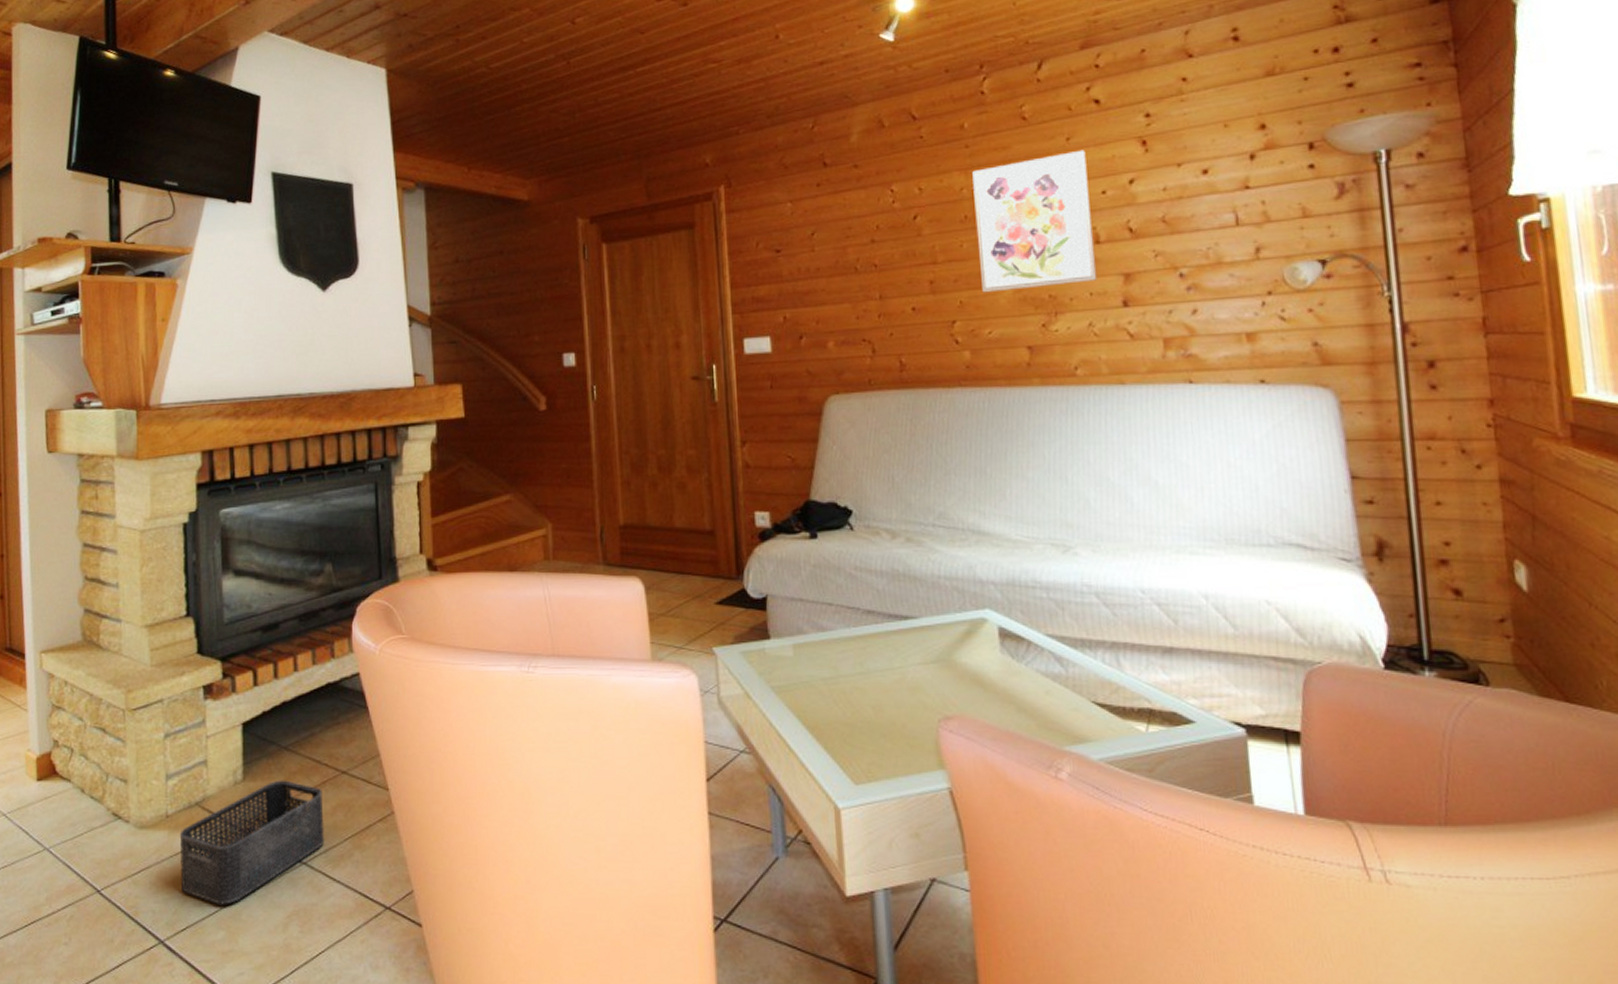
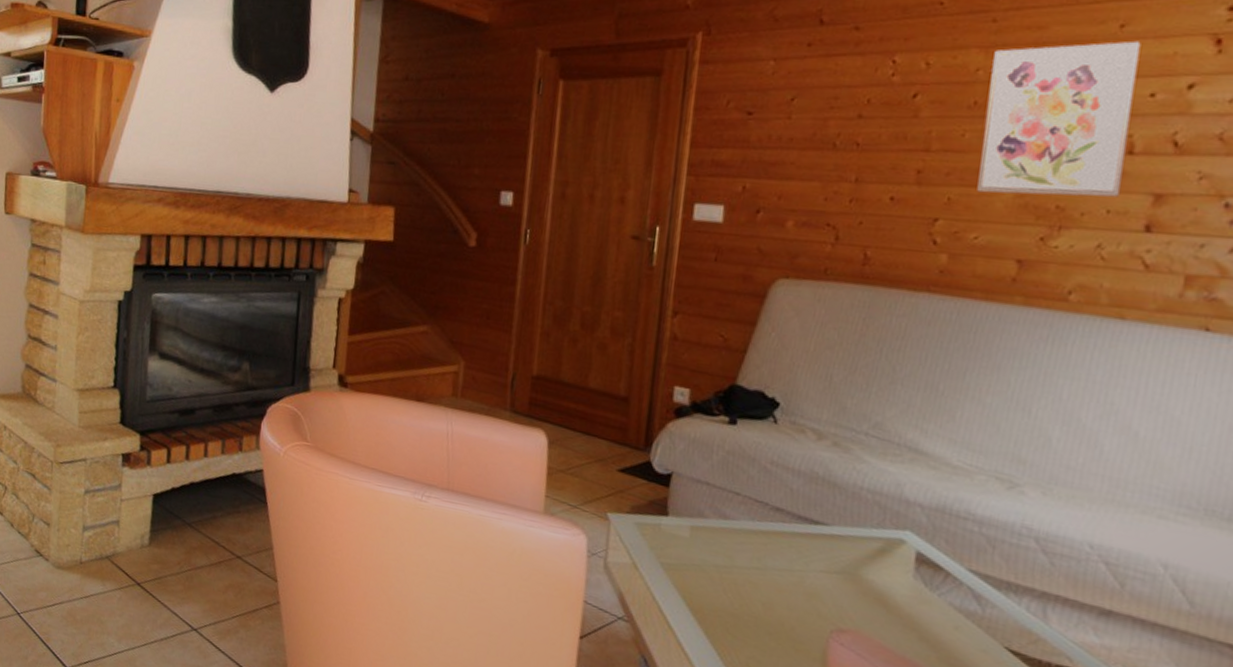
storage bin: present [179,780,324,905] -> none [87,551,218,650]

